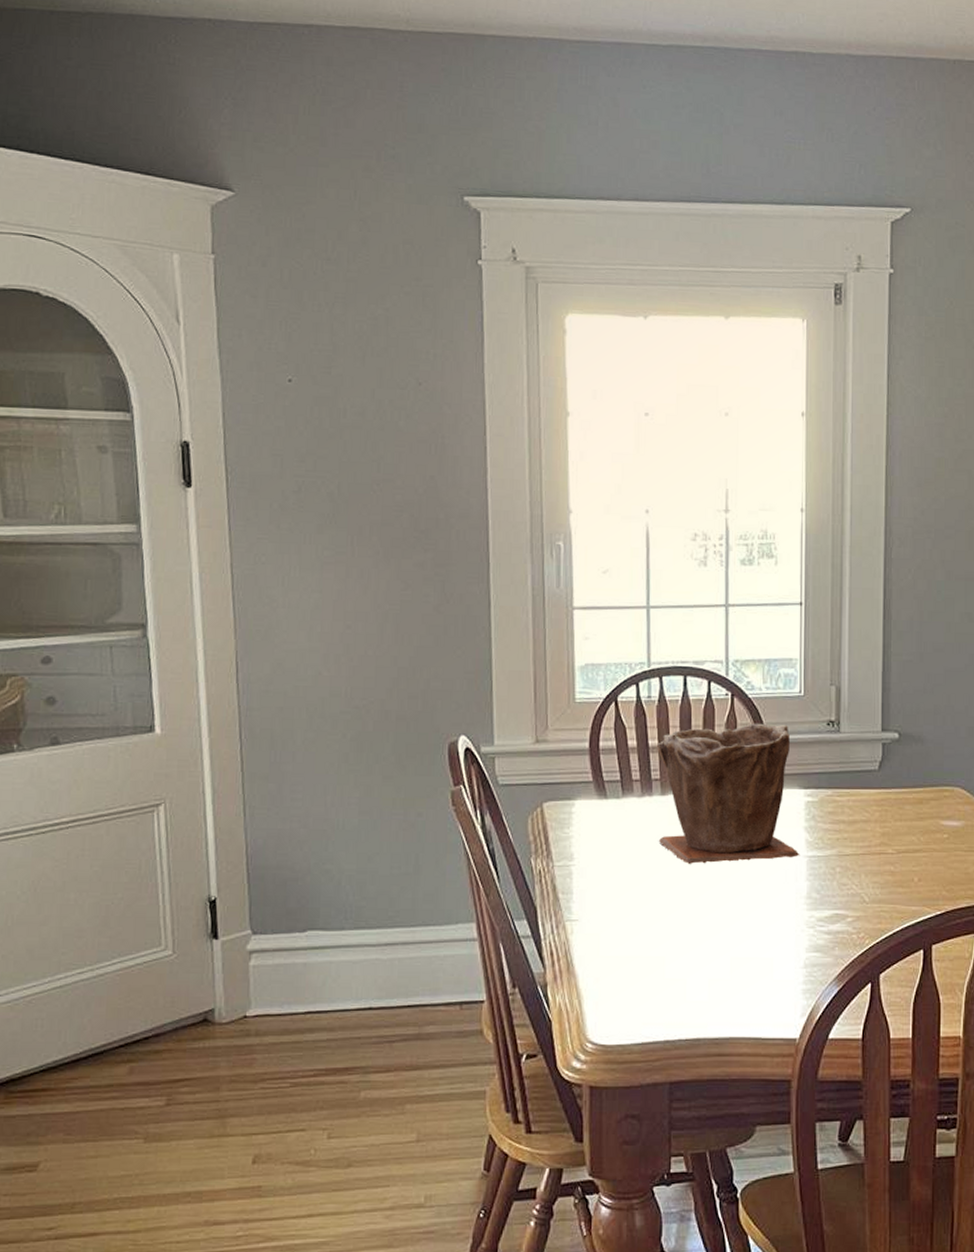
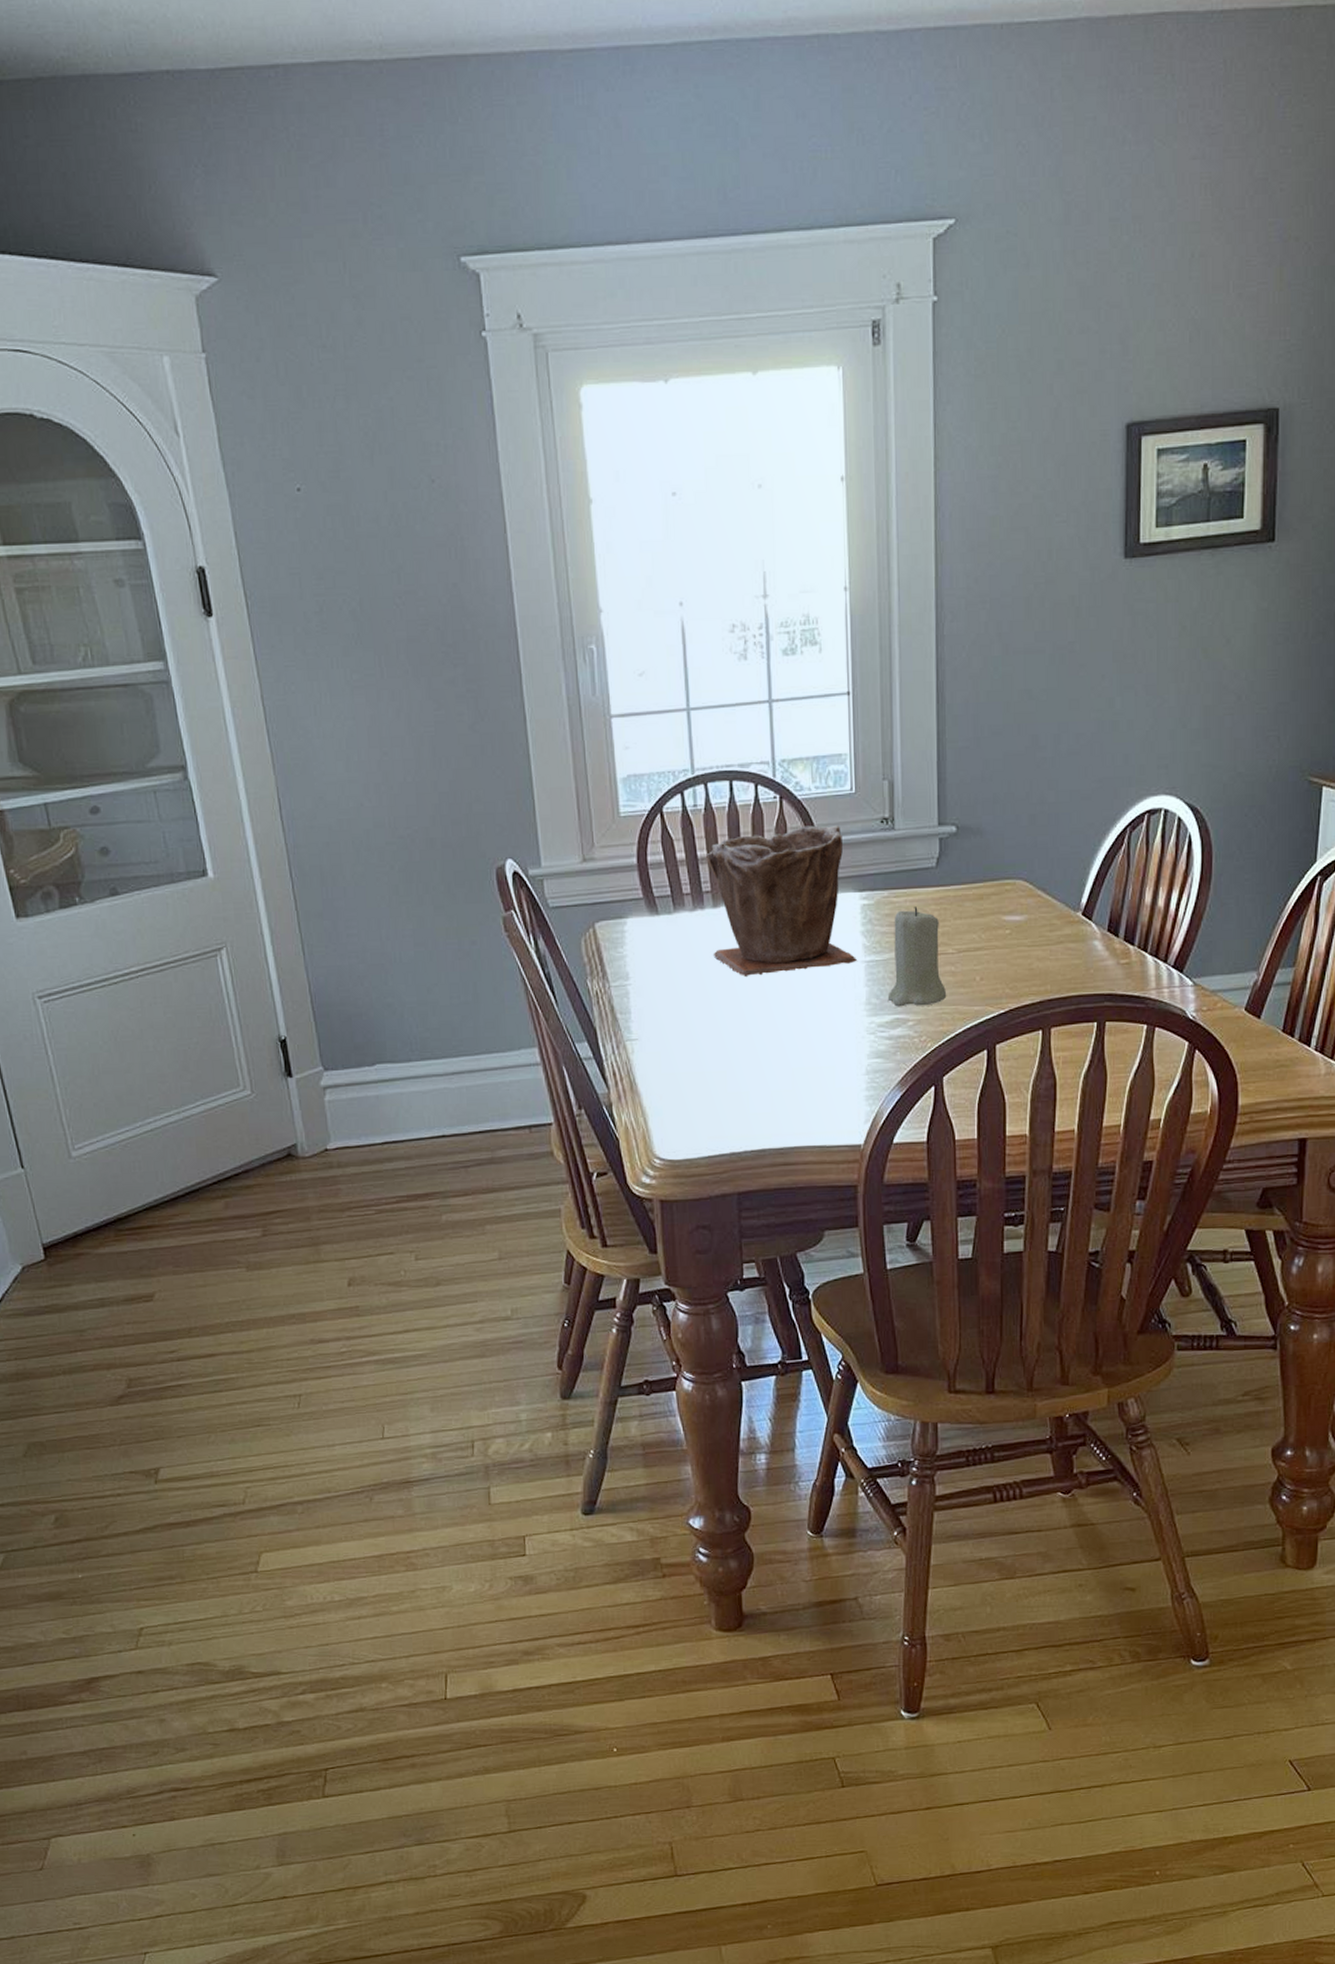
candle: none [828,807,886,903] -> present [887,907,947,1007]

